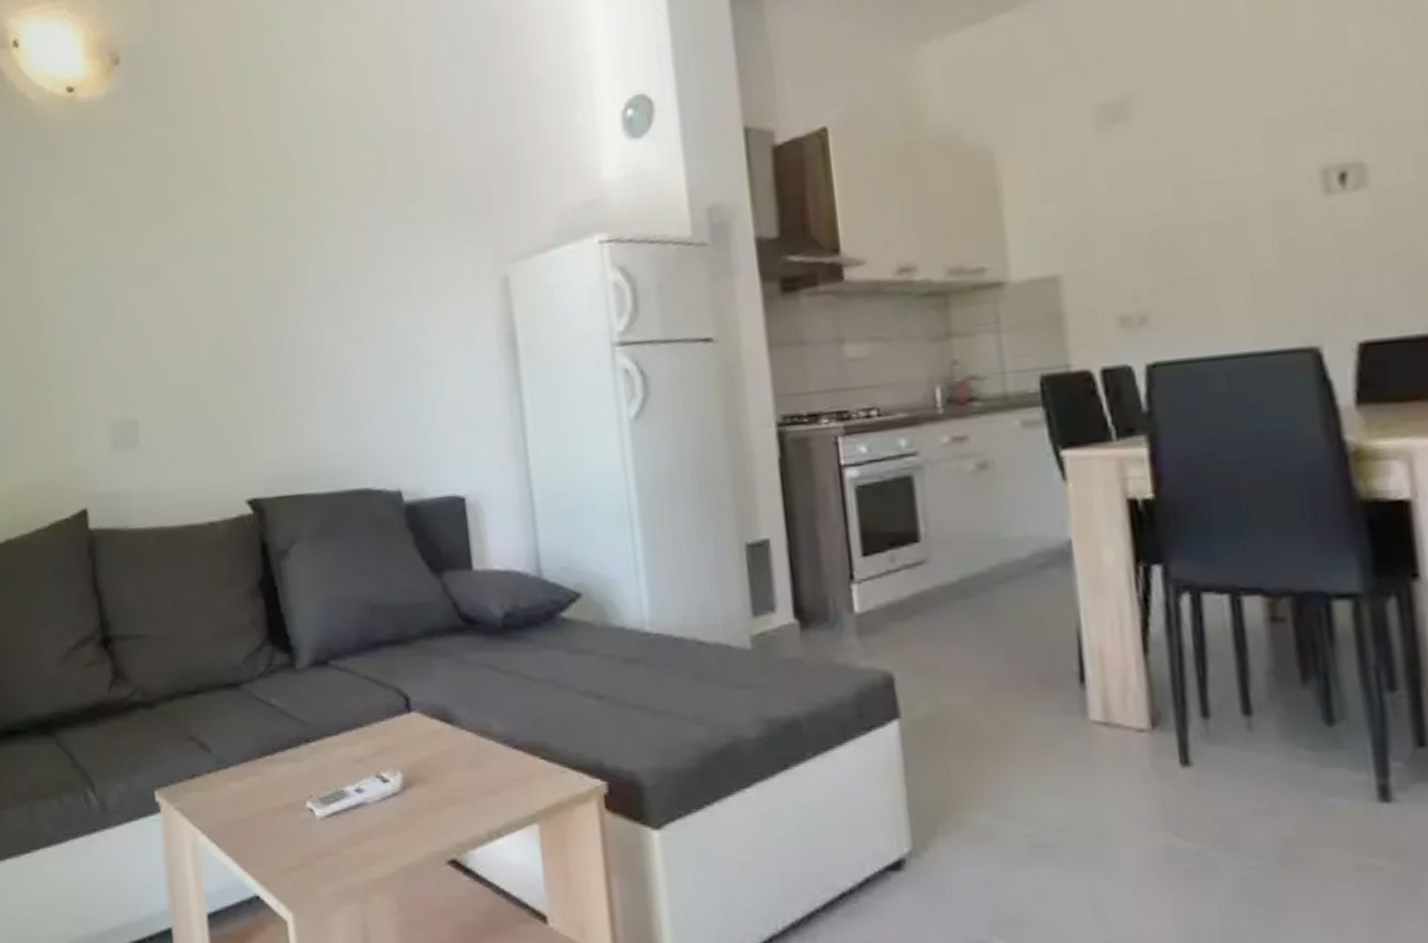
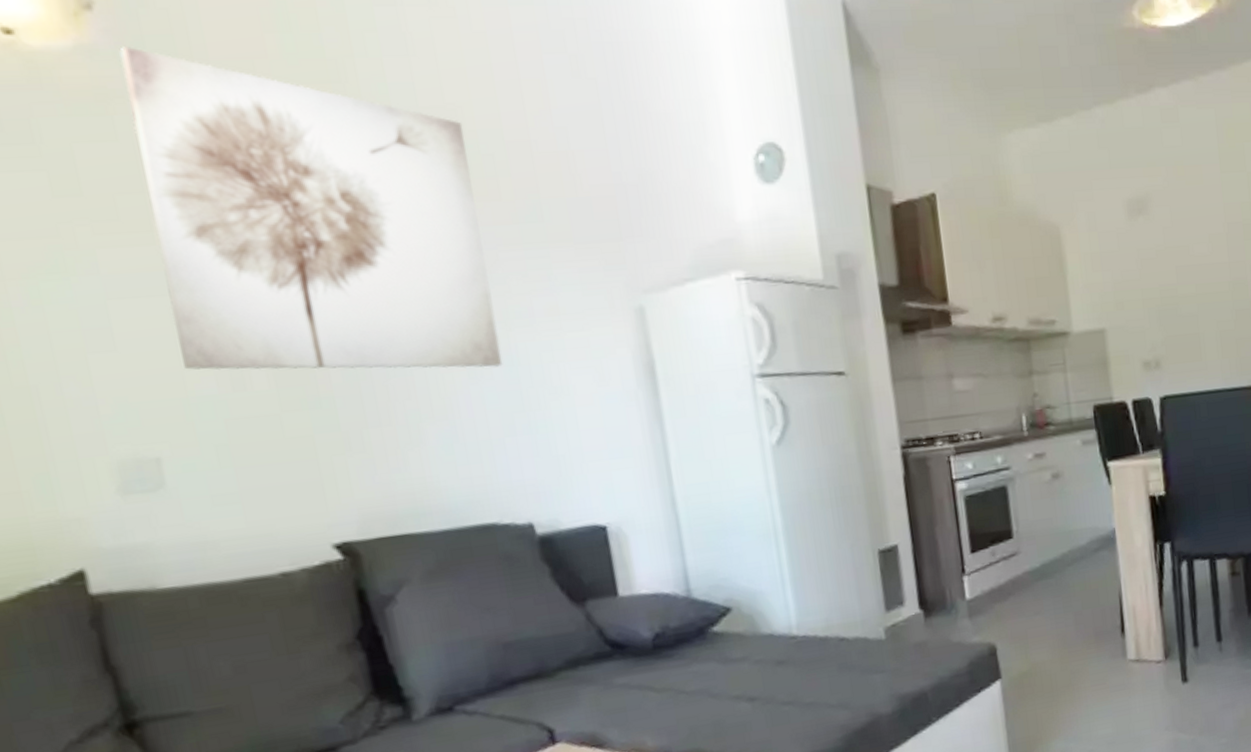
wall art: none [133,87,384,347] -> present [119,45,503,370]

